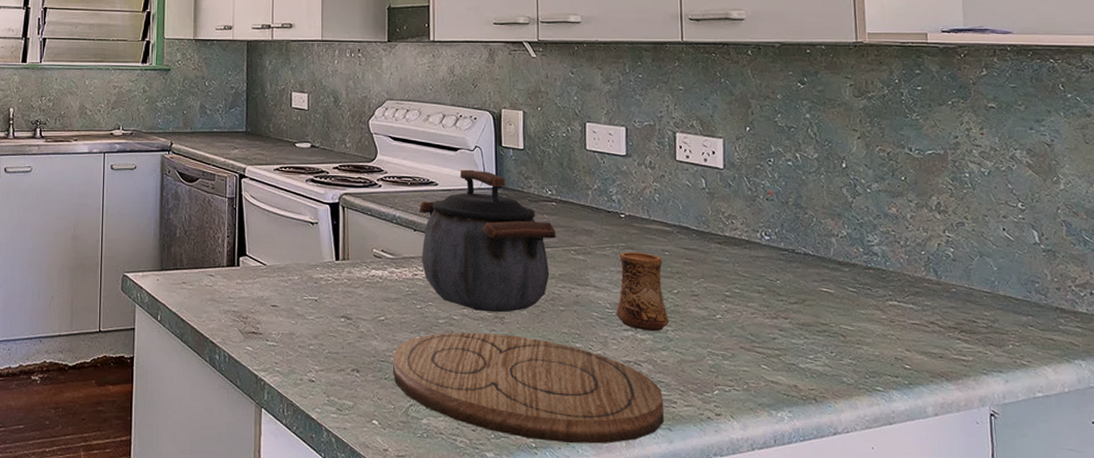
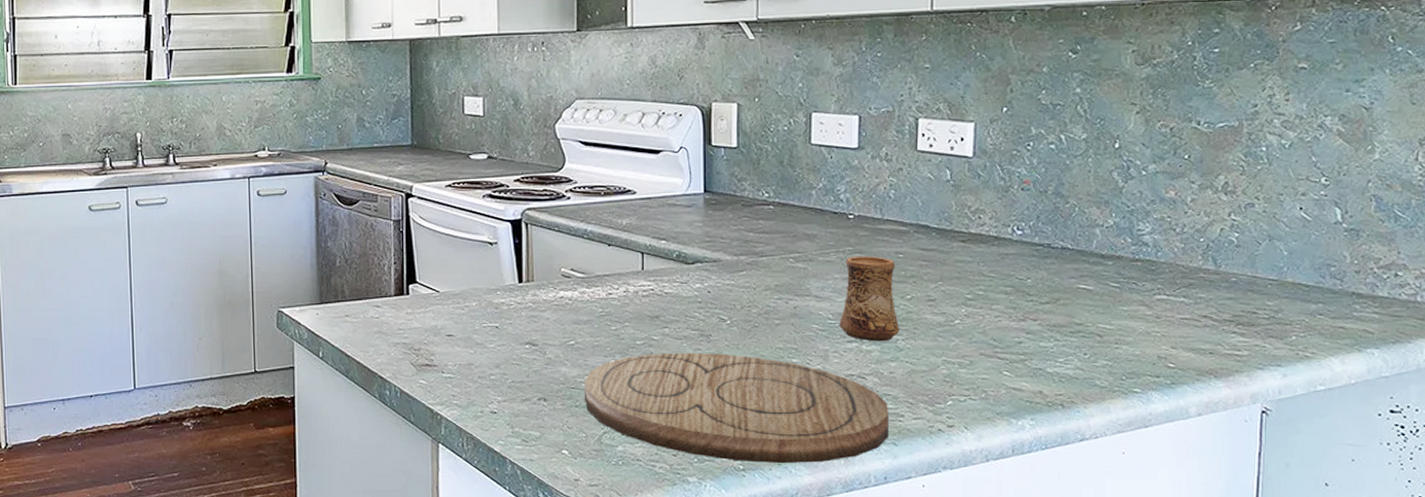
kettle: present [419,169,556,313] -> none [614,174,772,330]

